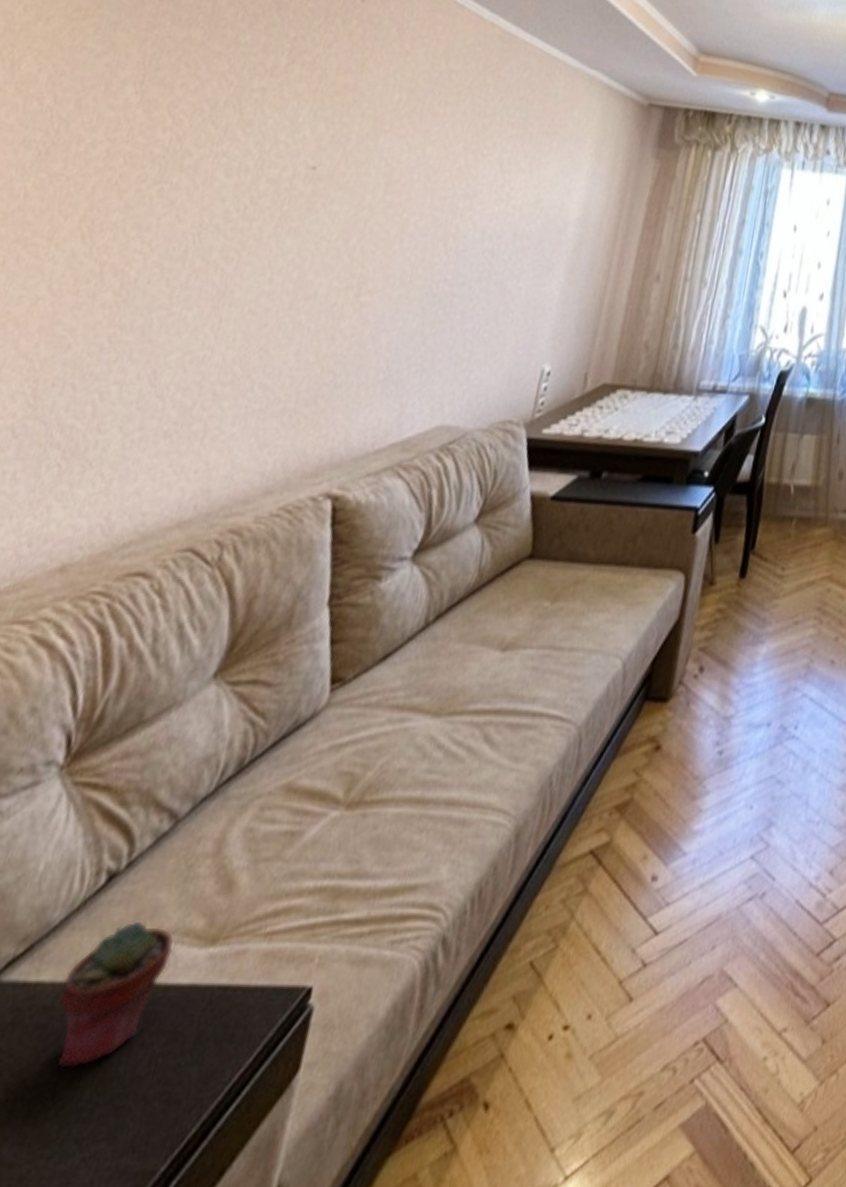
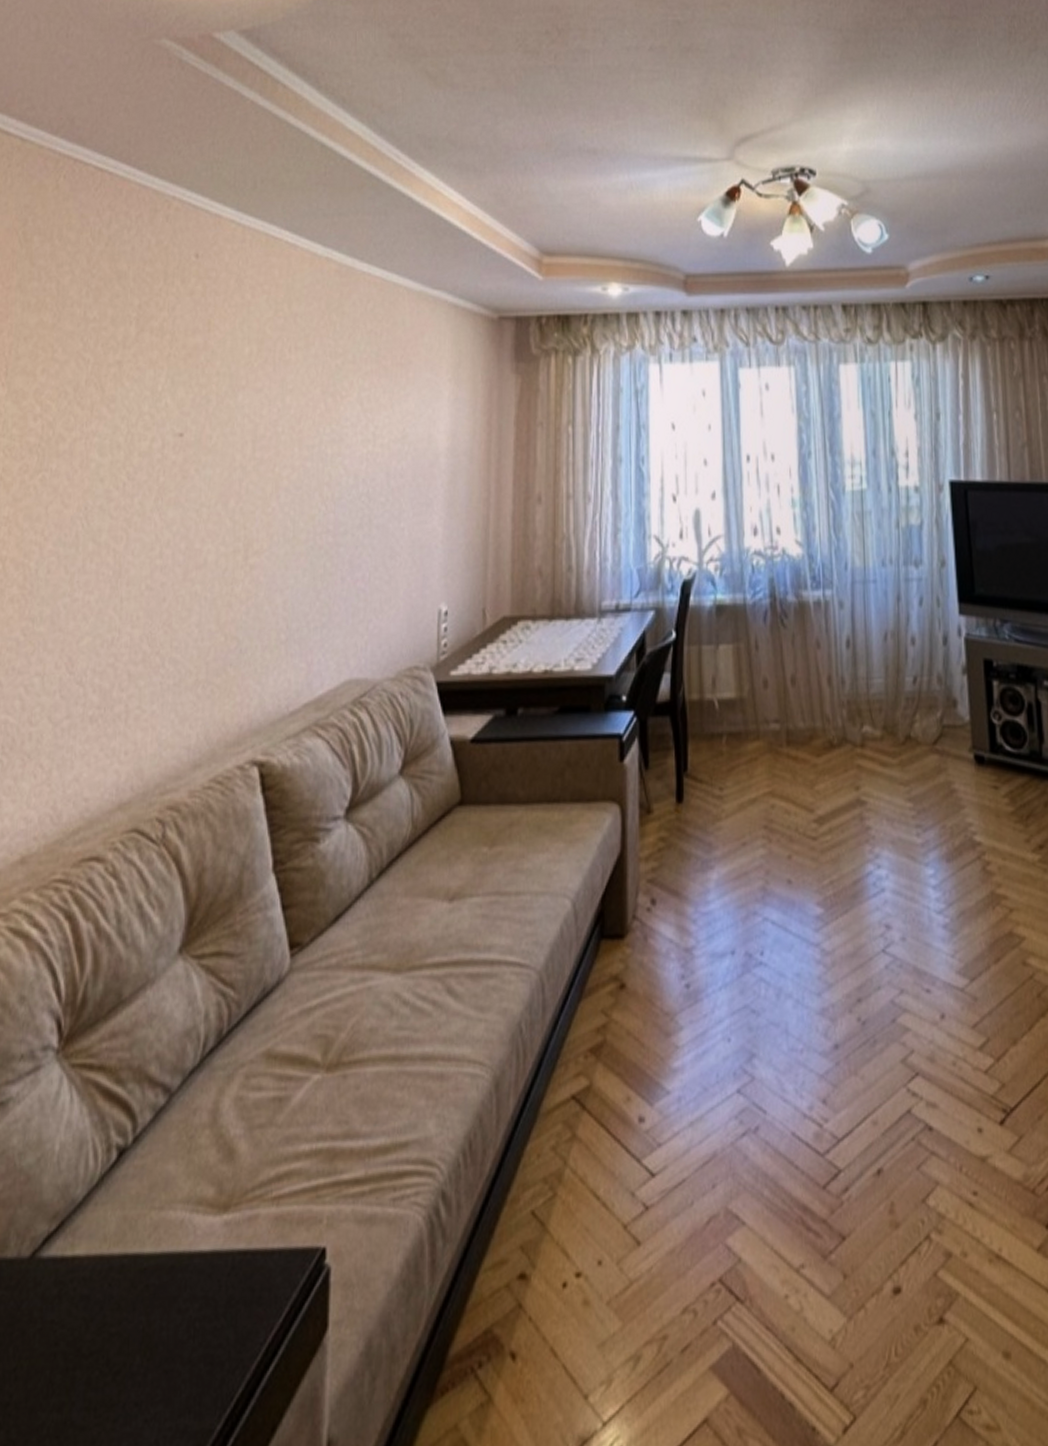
potted succulent: present [56,921,174,1069] -> none [96,1192,190,1336]

